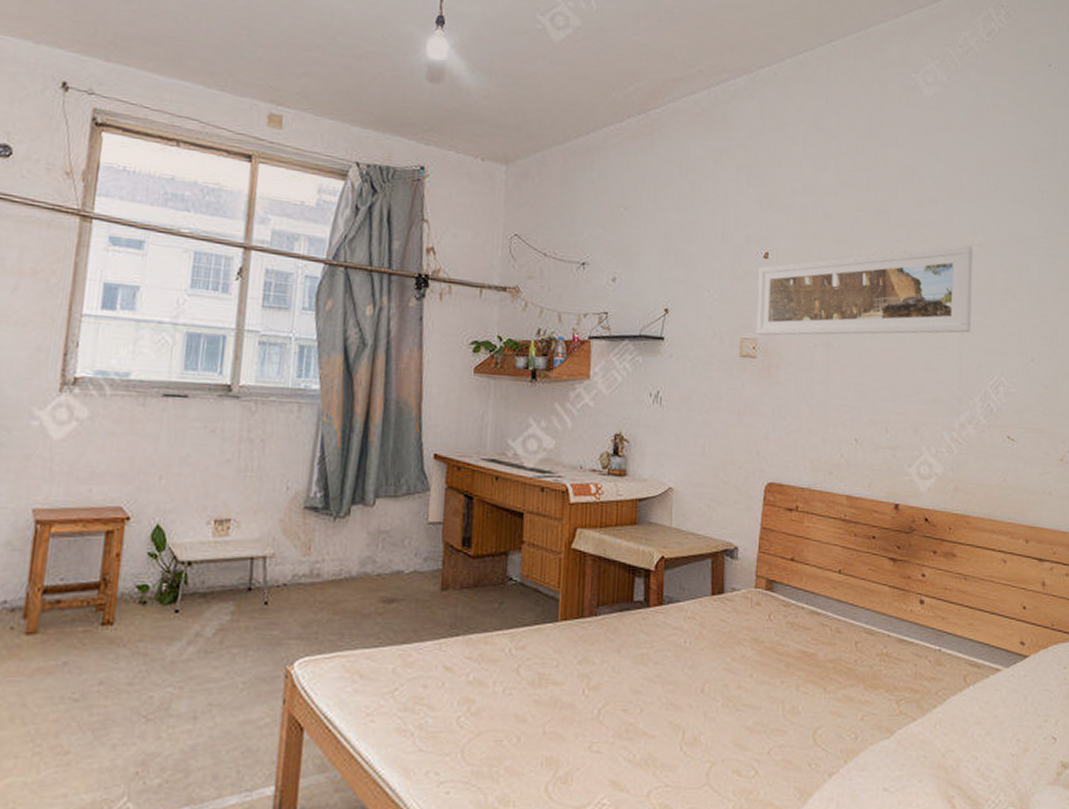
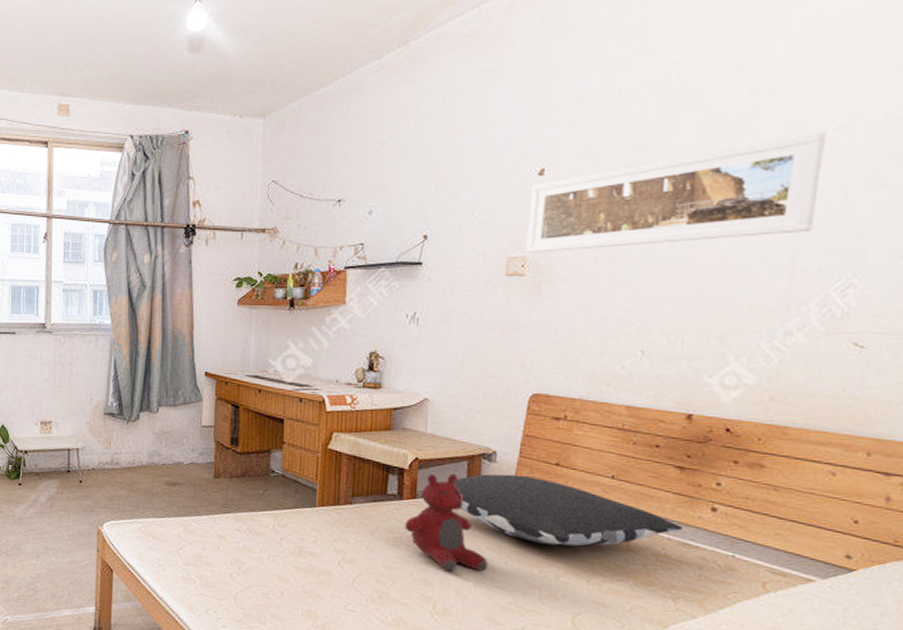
teddy bear: none [651,573,735,691] -> present [404,473,489,572]
pillow: none [698,572,900,652] -> present [453,474,683,547]

